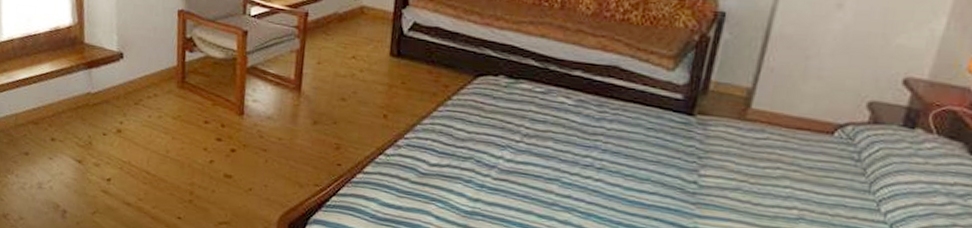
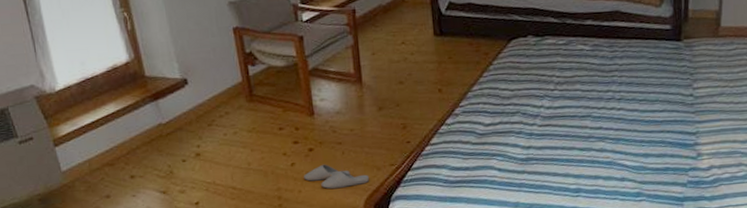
slippers: none [220,168,290,199] -> present [304,164,370,189]

